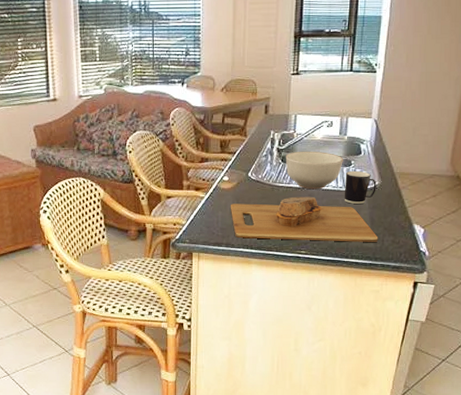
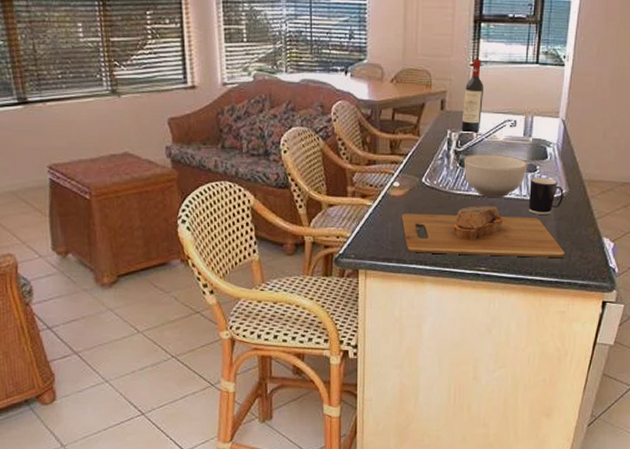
wine bottle: none [283,68,304,134] -> present [461,58,484,134]

